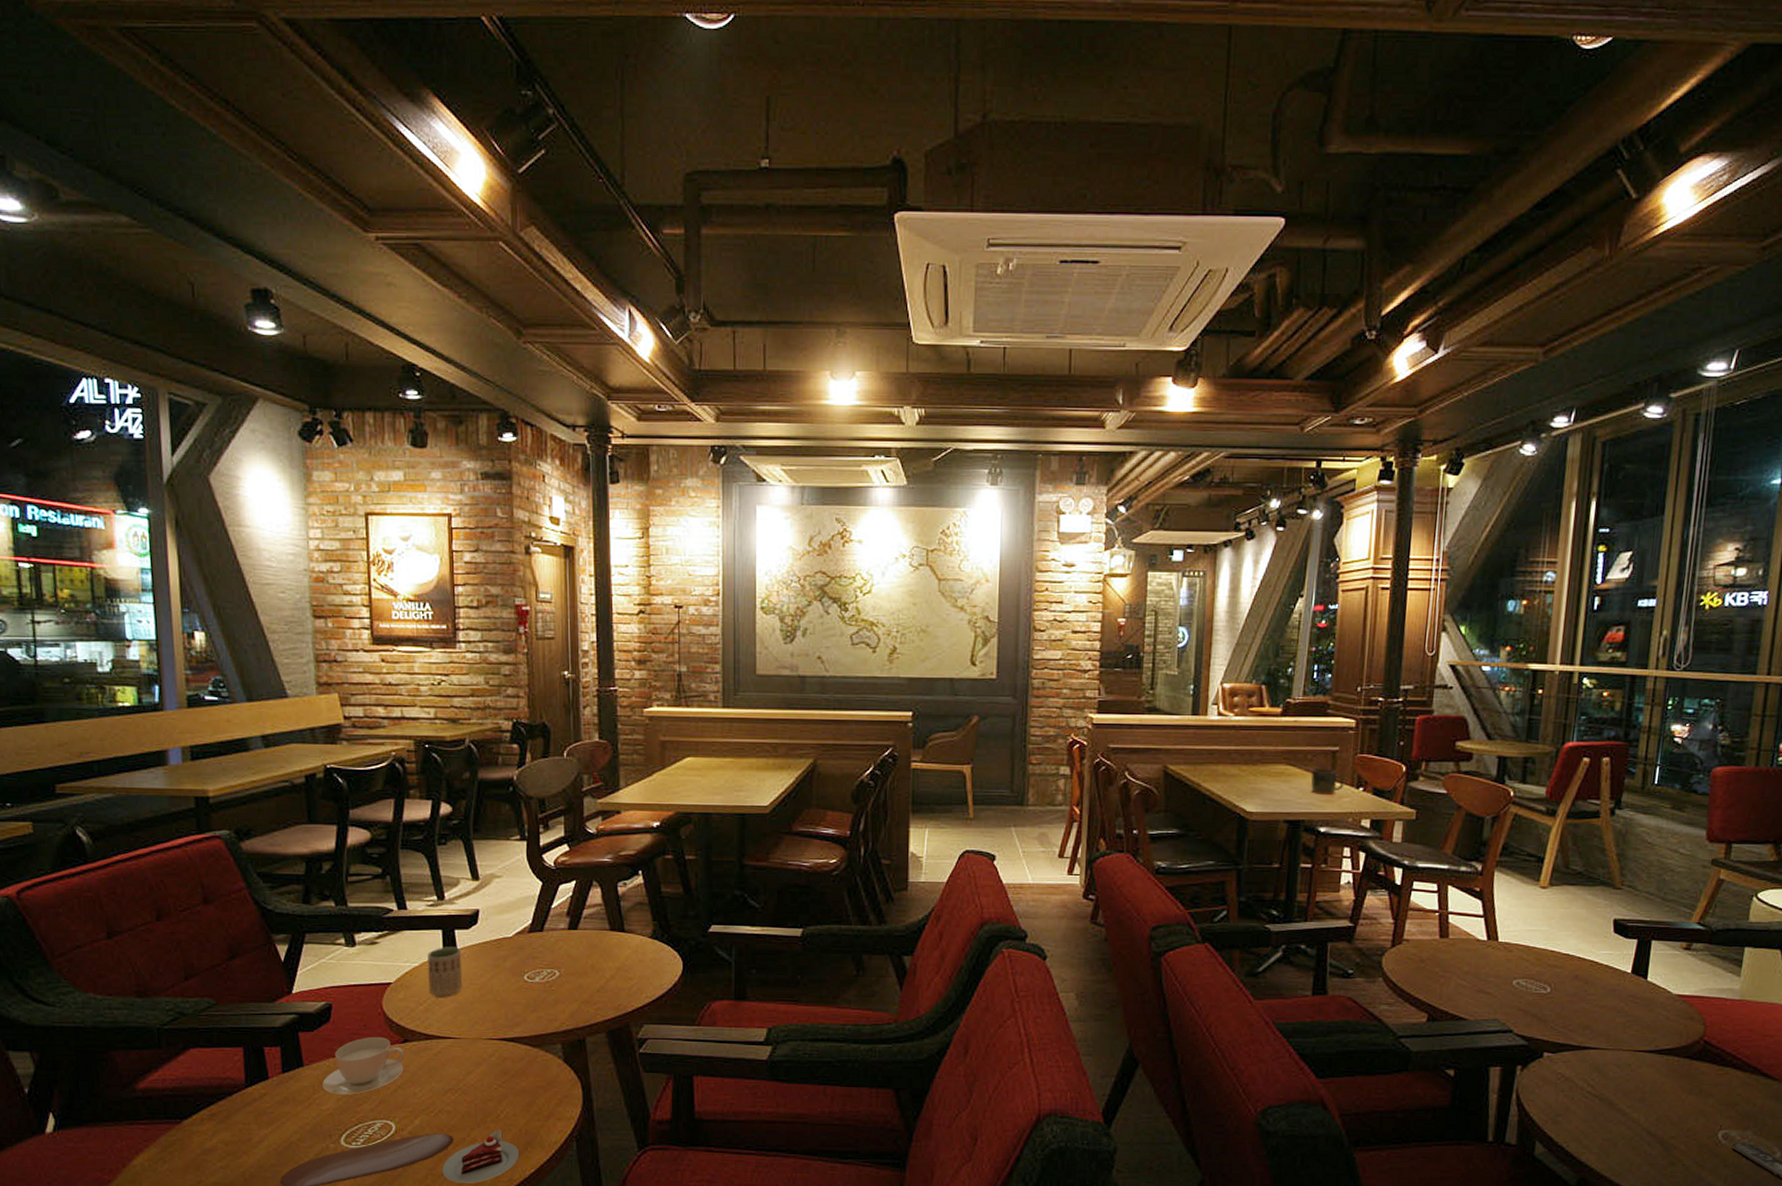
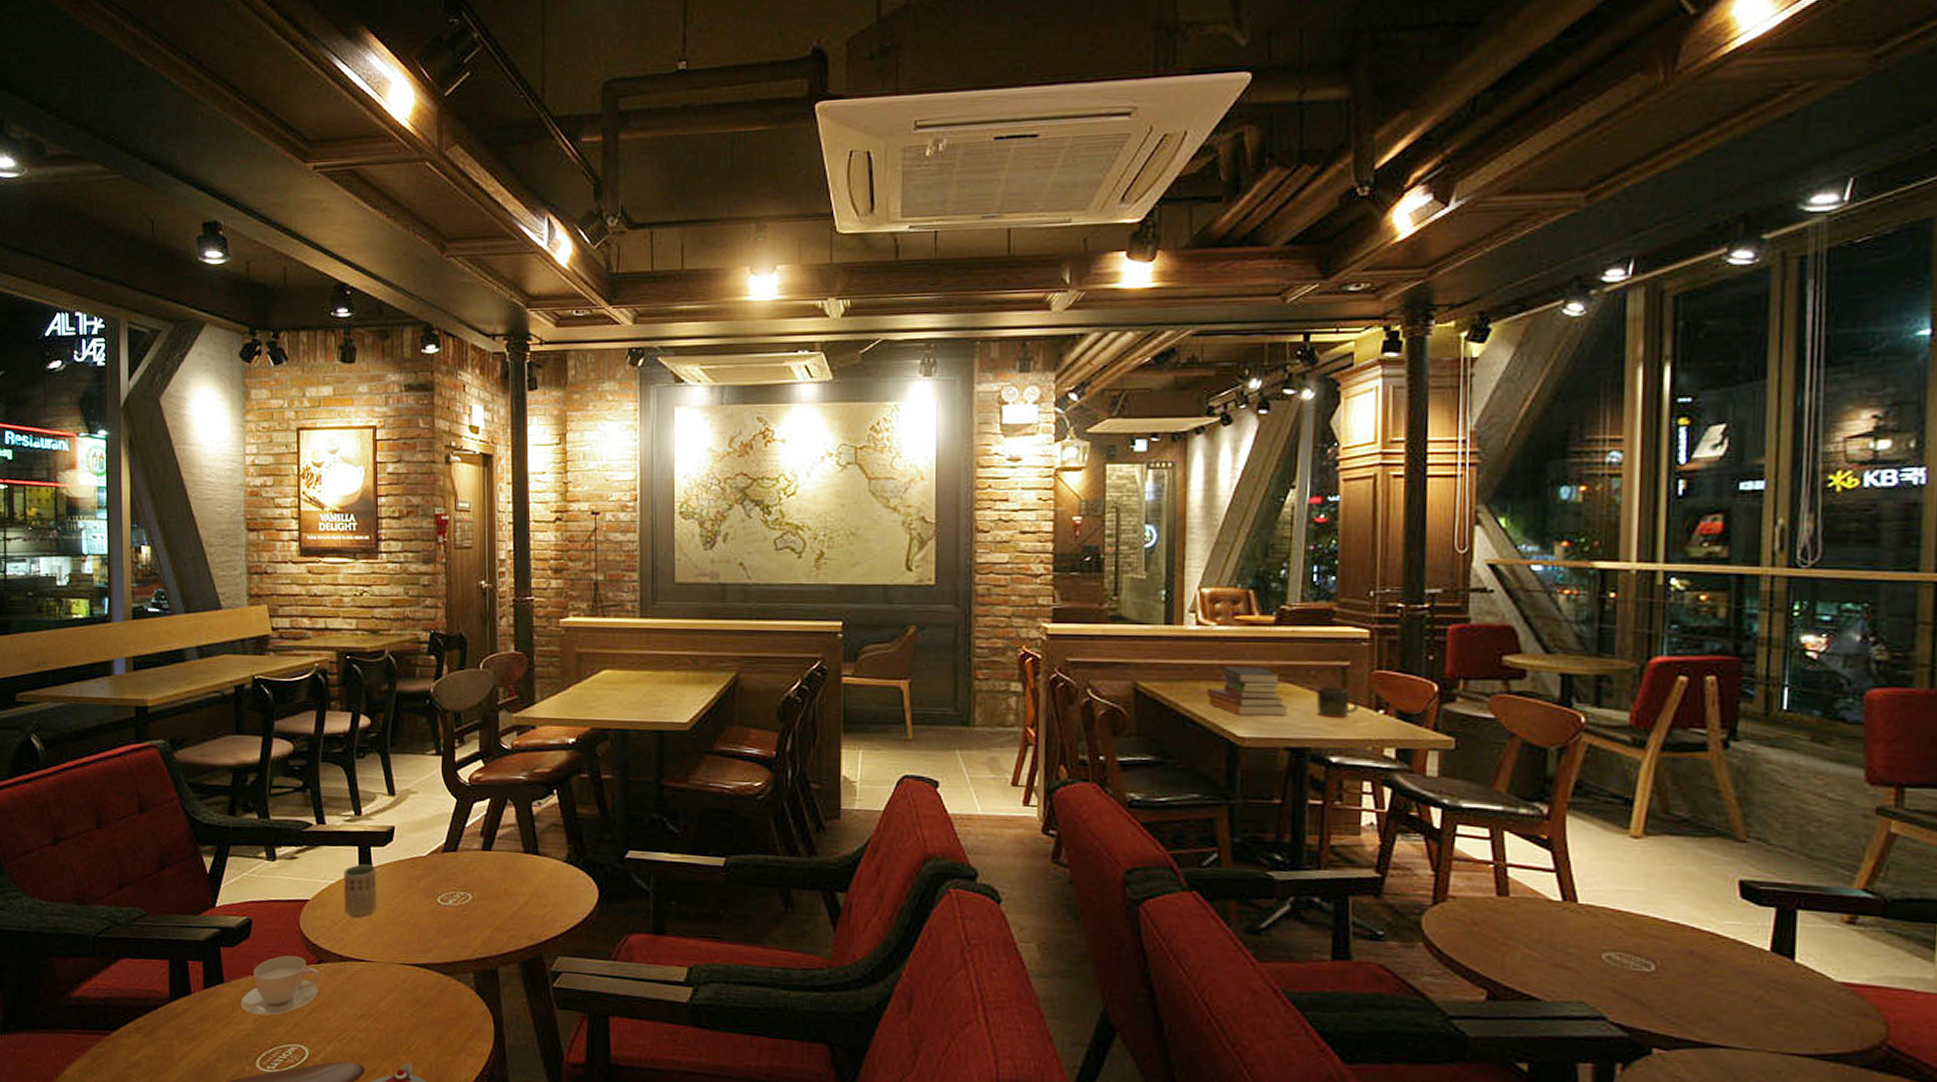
books: none [1224,752,1289,794] -> present [1207,667,1289,716]

